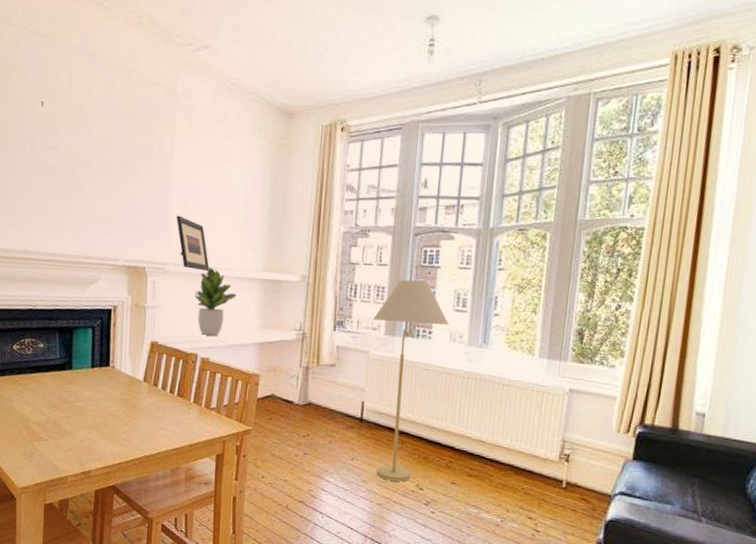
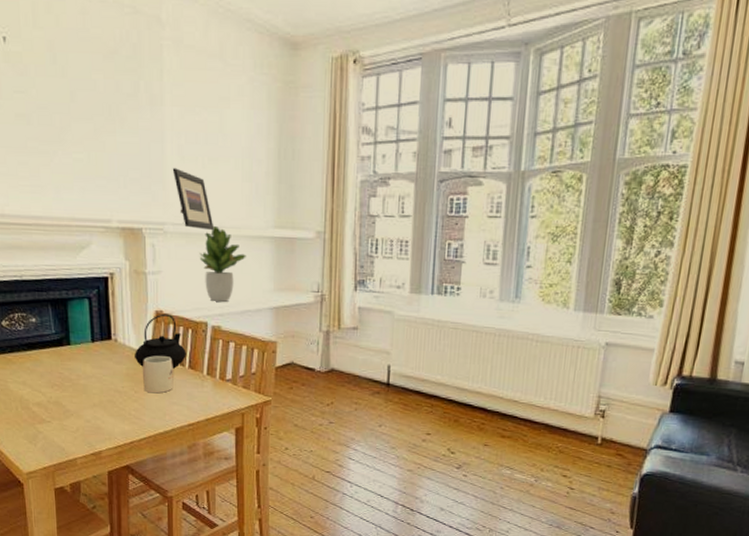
teapot: none [129,344,176,396] -> present [135,313,186,369]
mug: none [134,383,164,419] -> present [142,356,174,394]
floor lamp: present [373,280,449,482] -> none [397,231,478,446]

